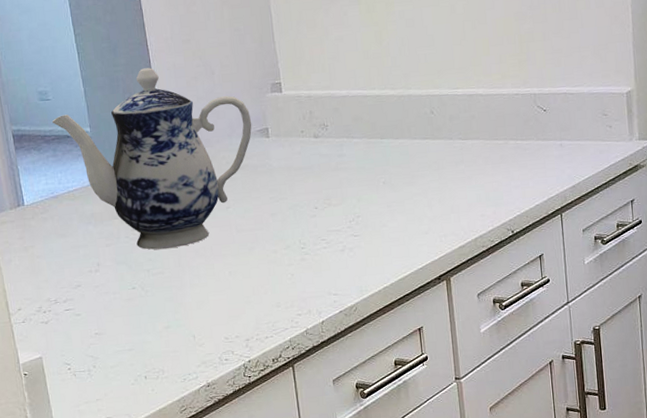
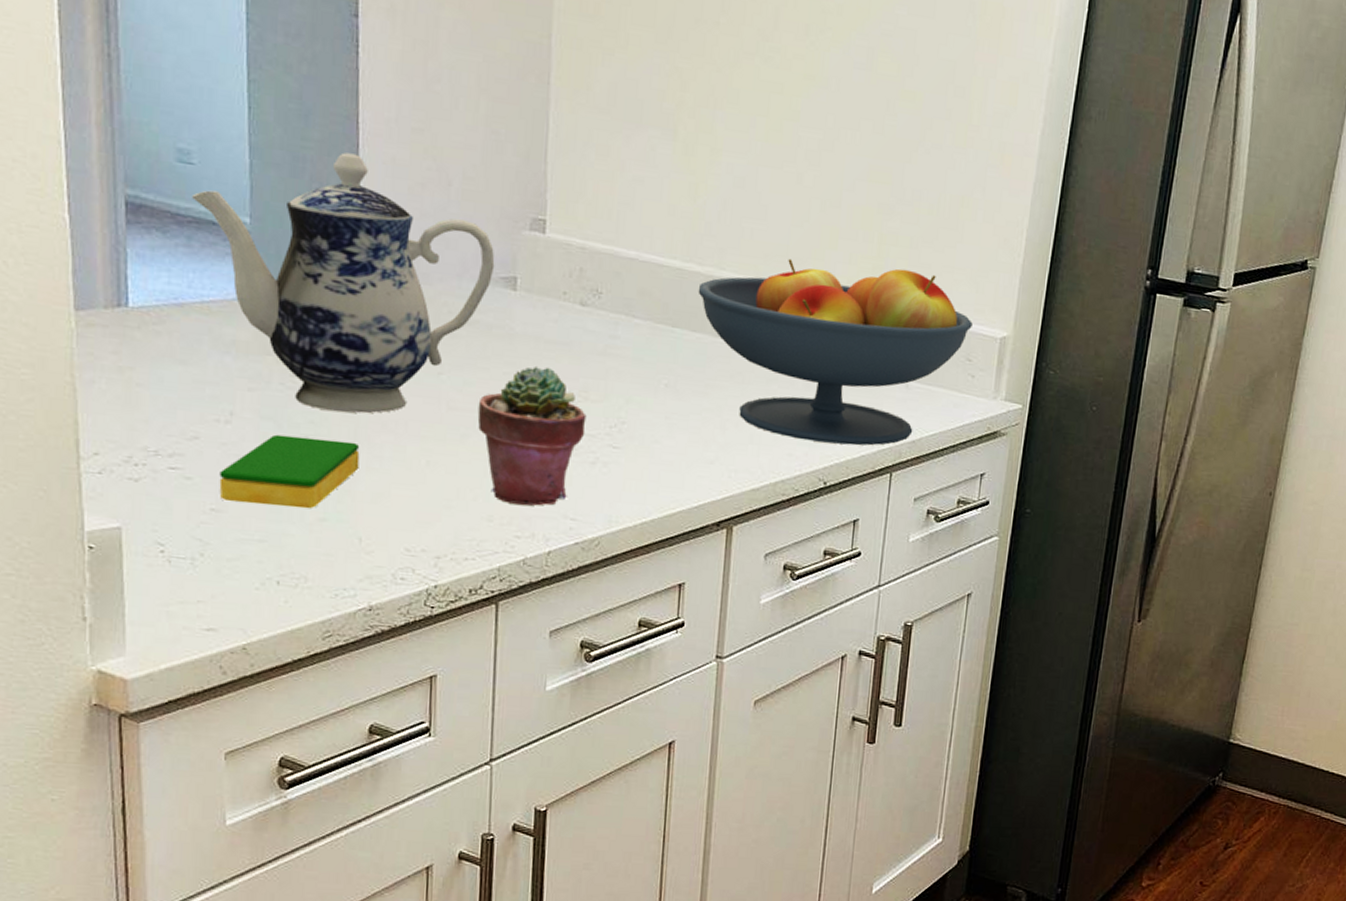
dish sponge: none [97,268,185,326] -> present [219,434,360,509]
potted succulent: none [256,187,333,292] -> present [477,365,587,506]
fruit bowl: none [394,56,603,203] -> present [698,258,973,446]

